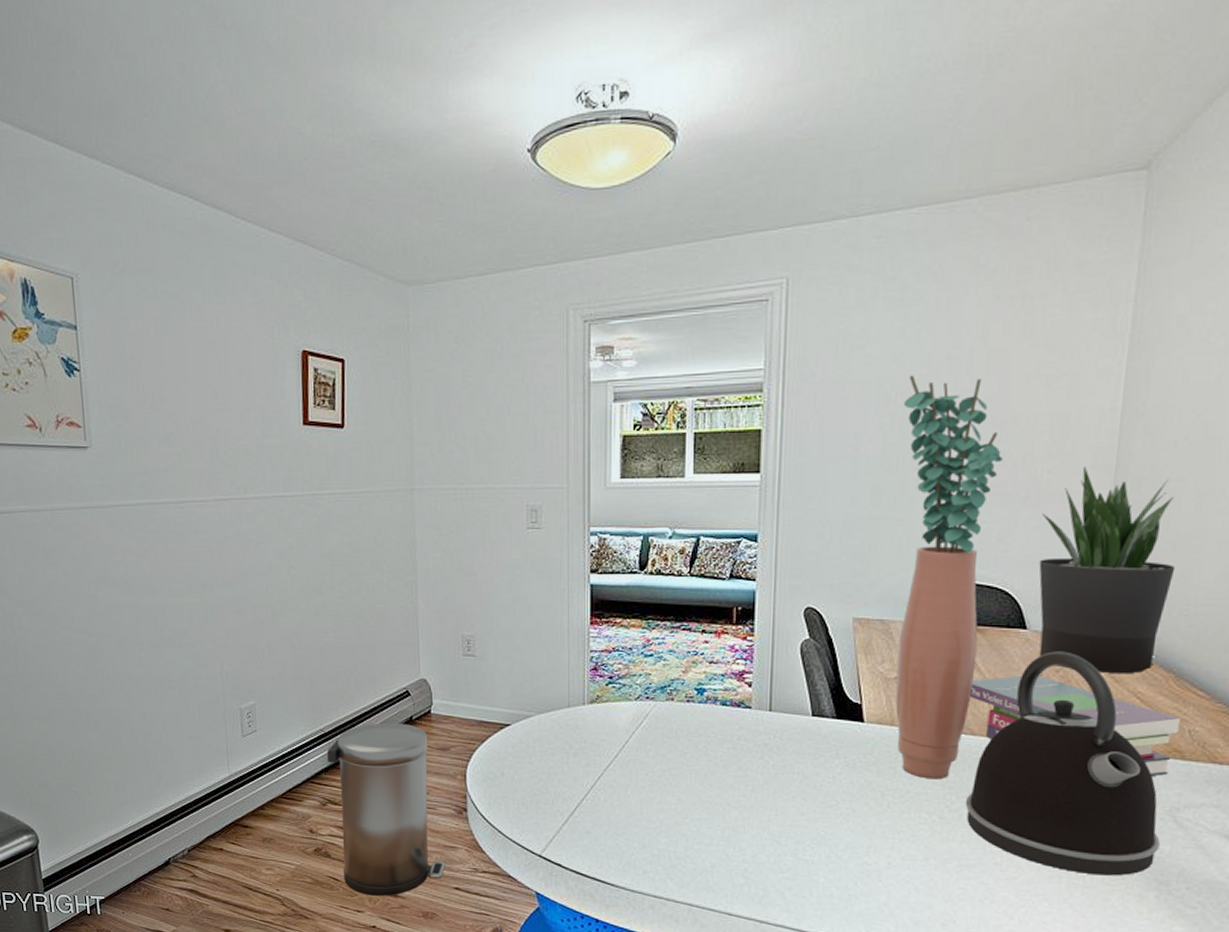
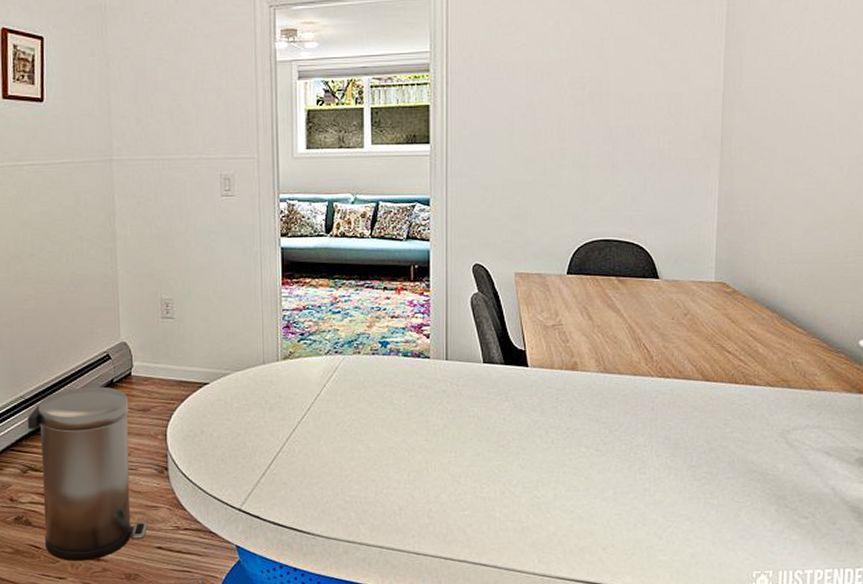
vase: present [896,375,1003,780] -> none [549,58,632,416]
kettle: present [965,651,1160,876] -> none [617,297,776,494]
books: present [970,675,1181,776] -> none [616,319,786,403]
planter: present [1039,466,1176,673] -> none [666,138,773,315]

